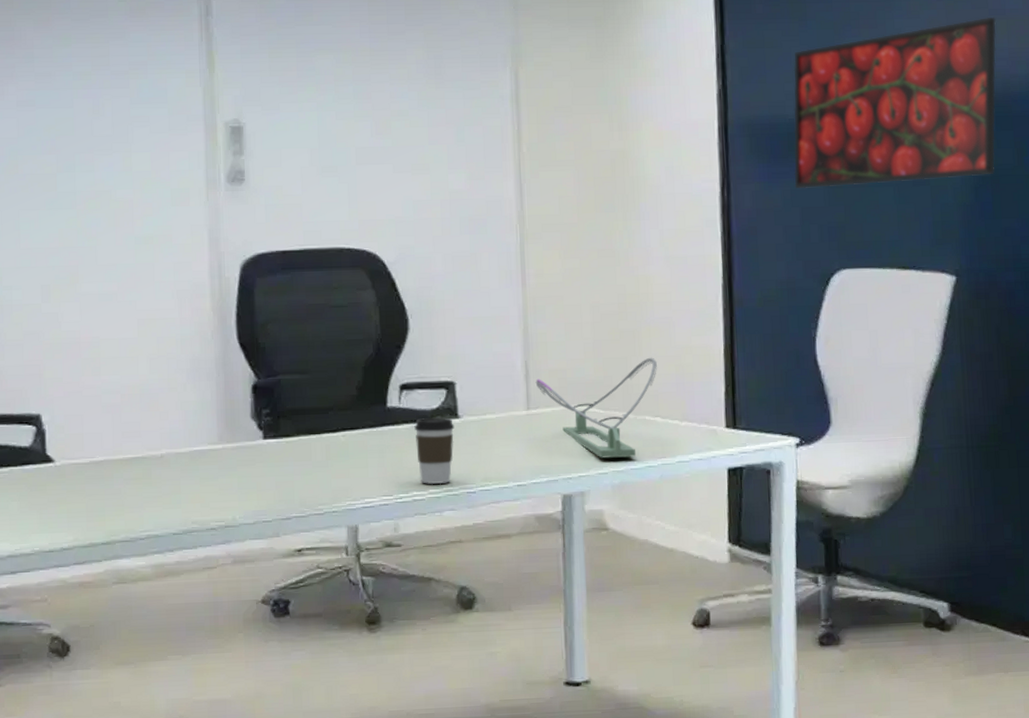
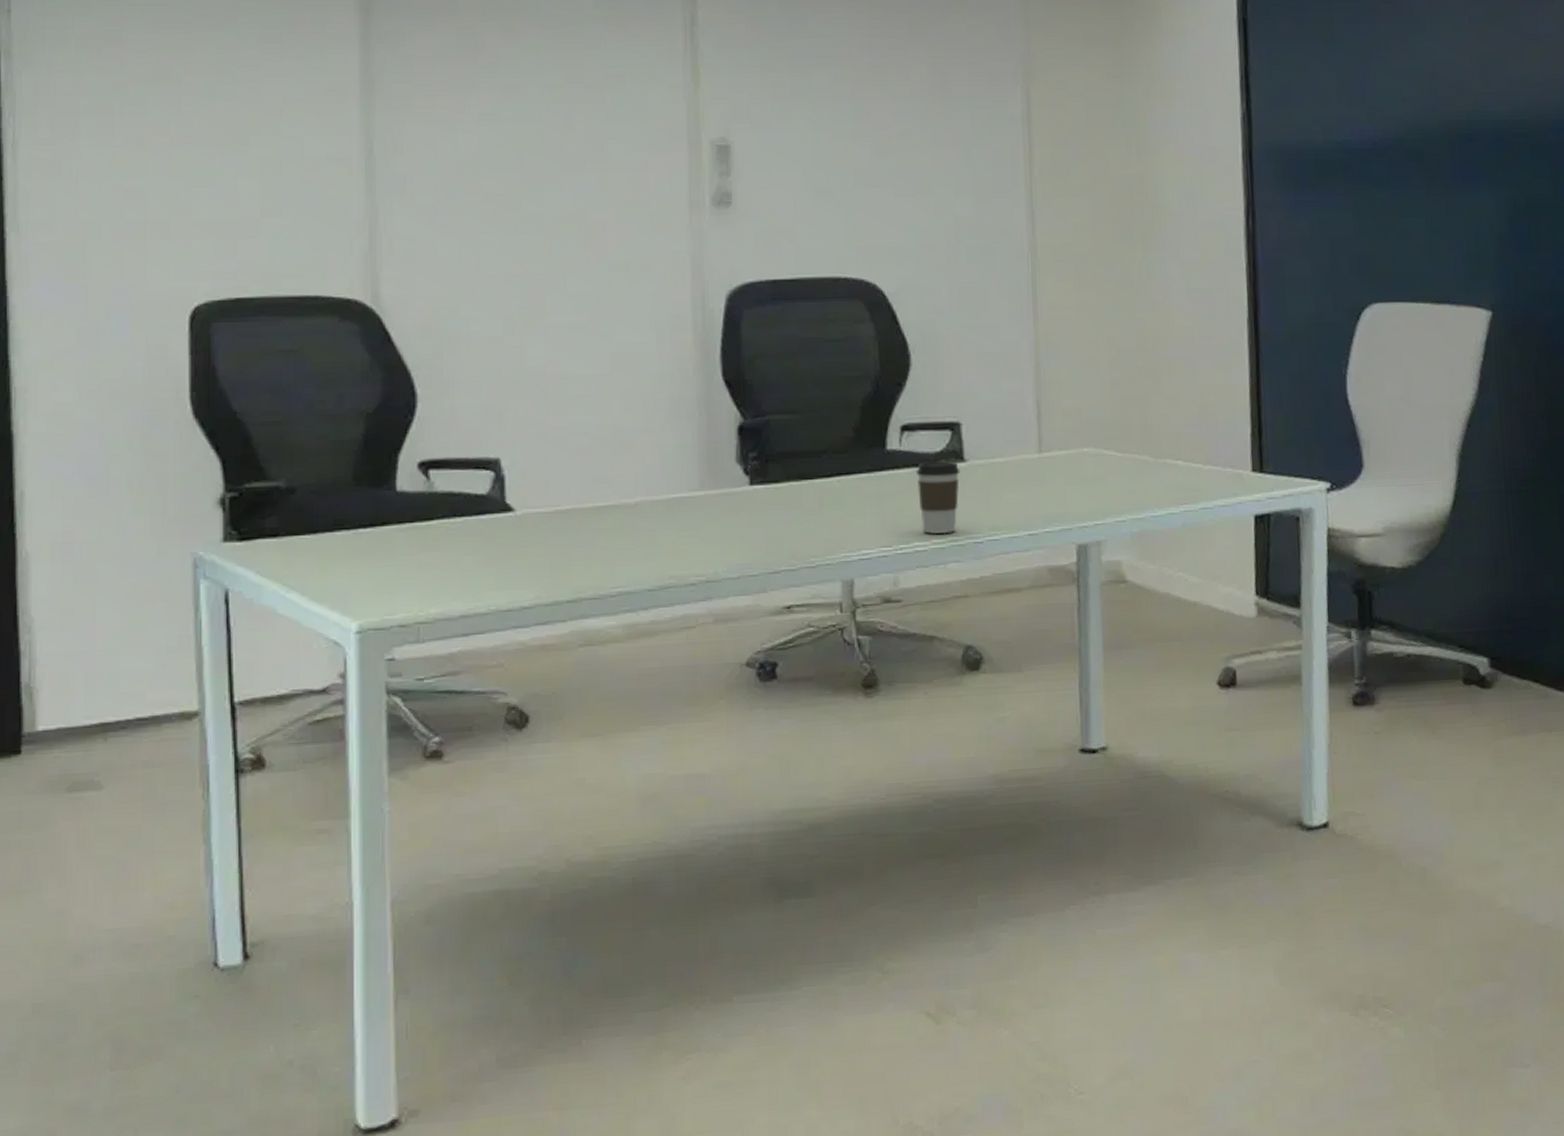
desk lamp: present [535,357,657,458] -> none [1048,396,1179,505]
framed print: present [793,17,996,189] -> none [1321,41,1531,219]

